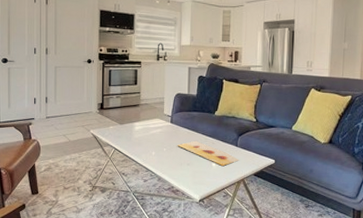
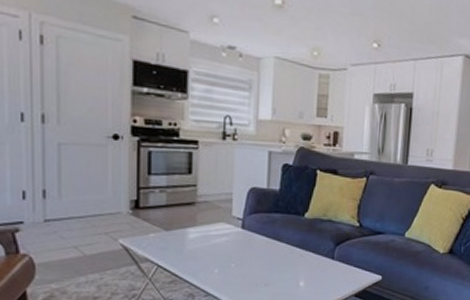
painting: present [177,140,239,166] -> none [251,252,336,285]

